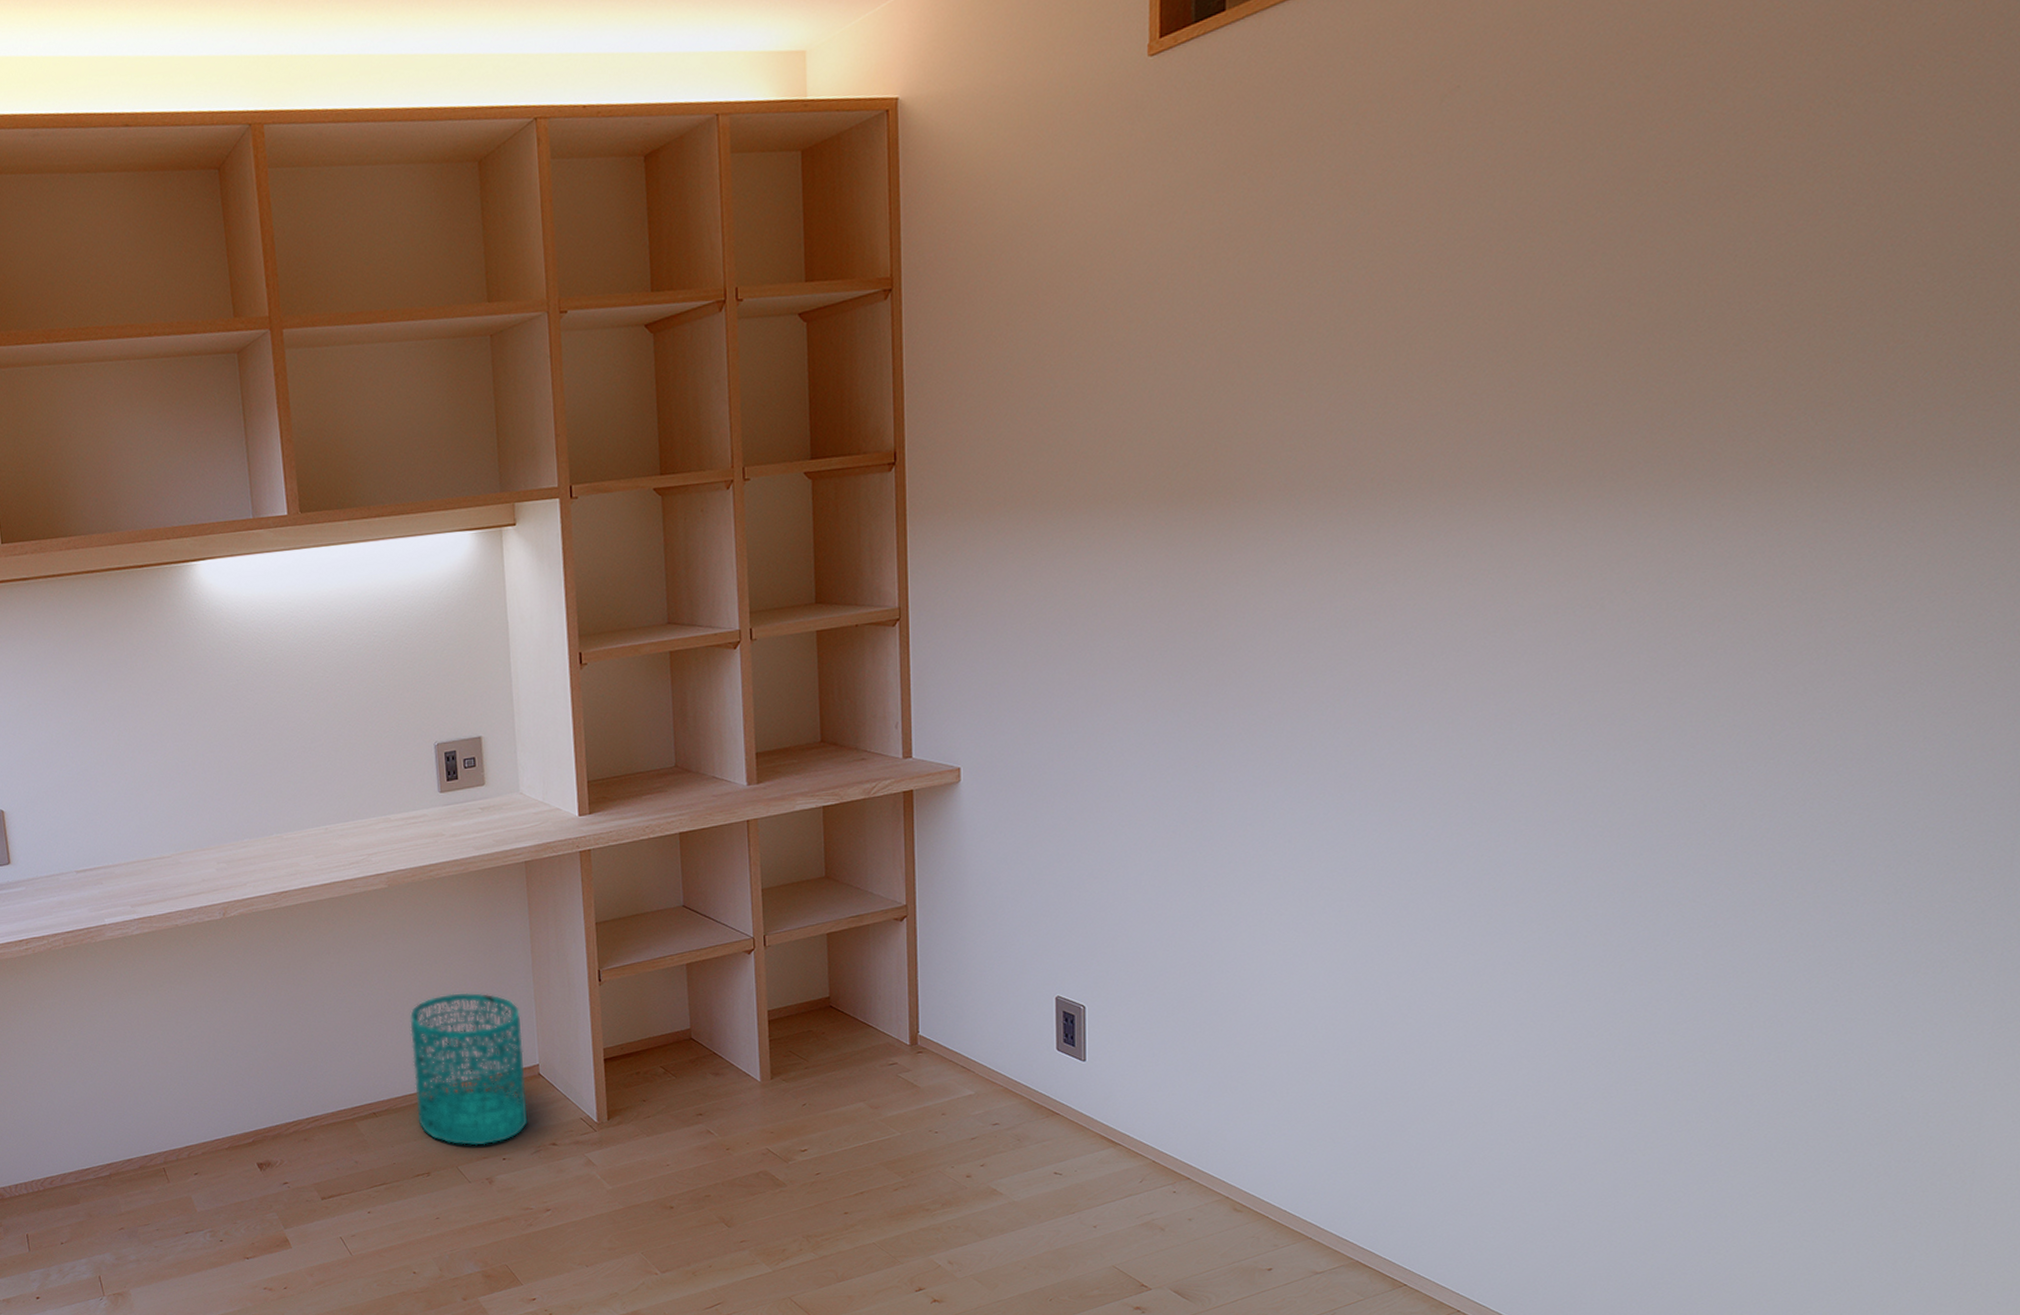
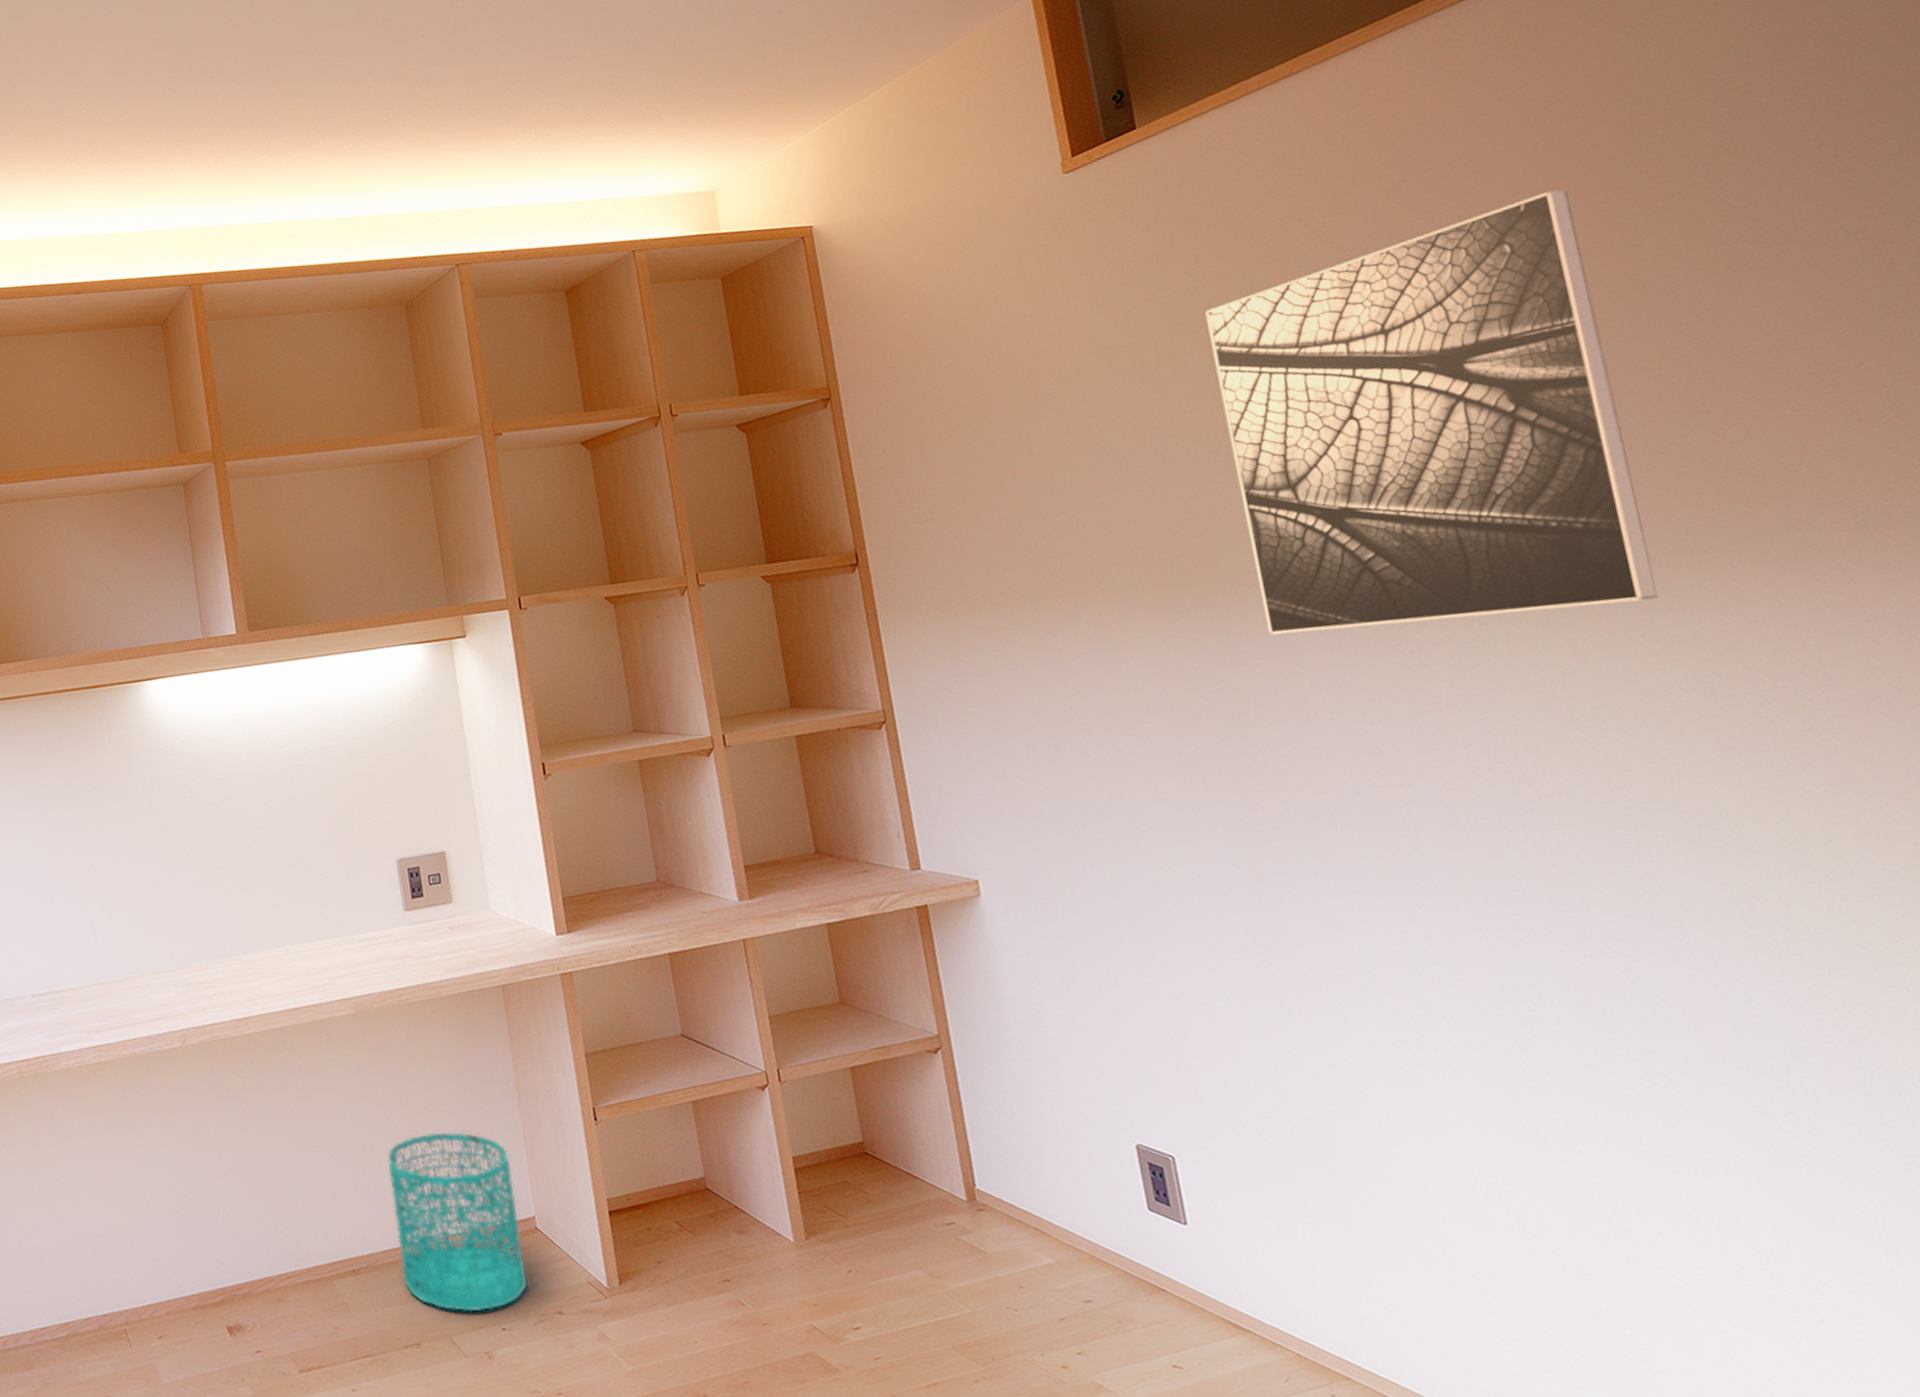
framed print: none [1249,106,1600,545] -> present [1205,189,1659,635]

